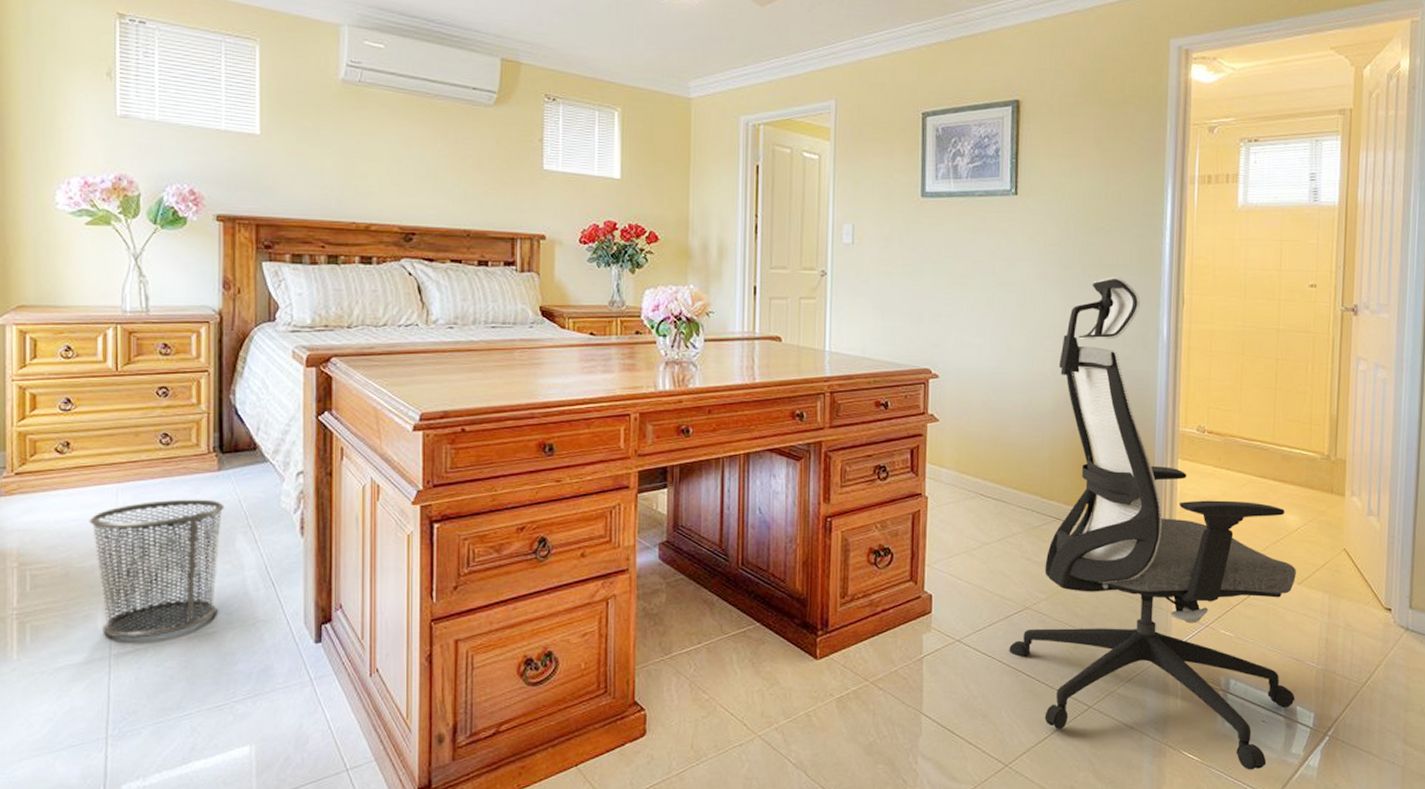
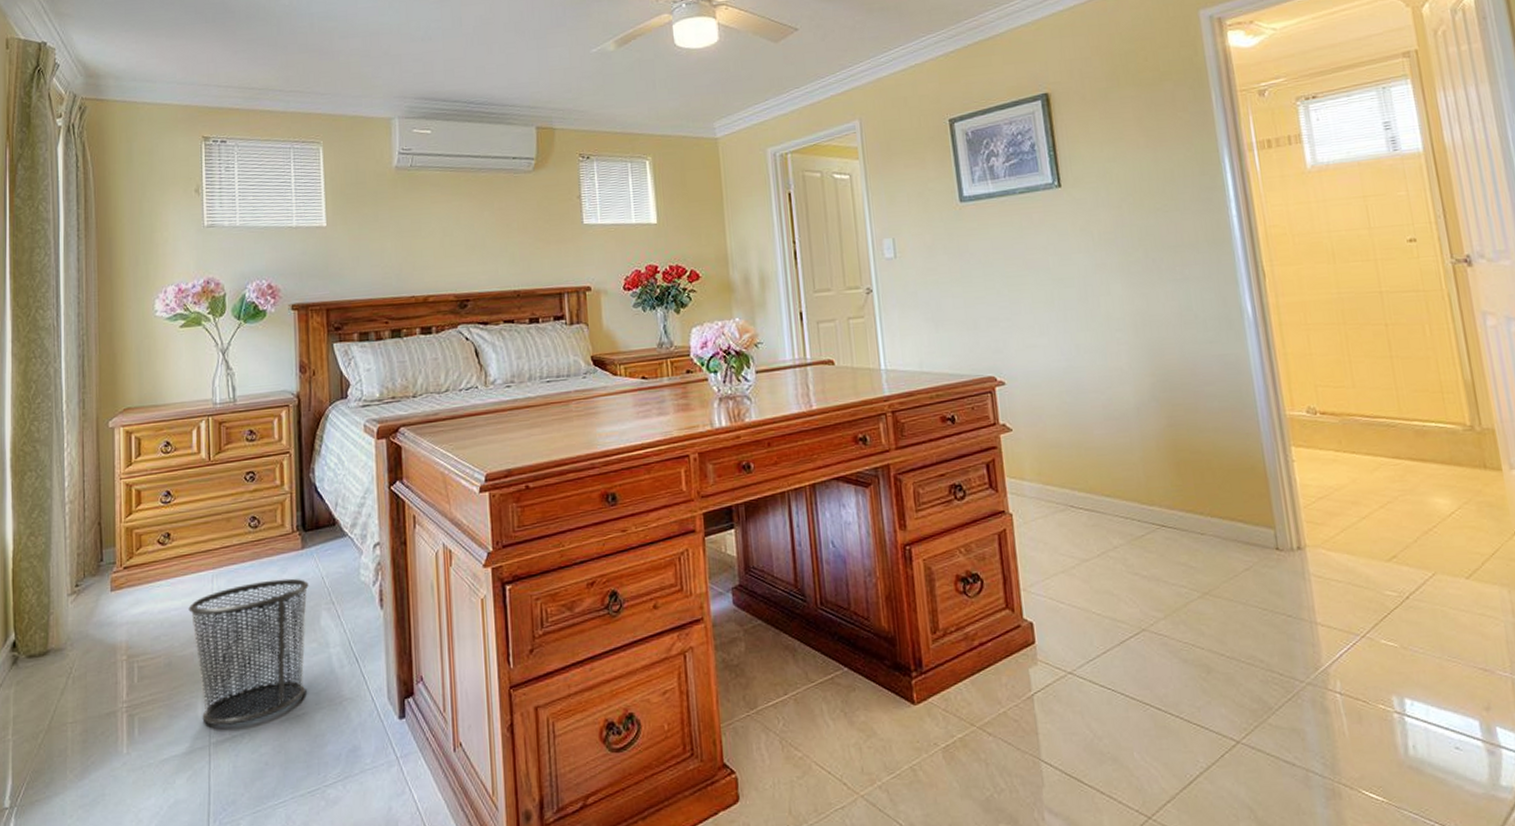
office chair: present [1009,276,1296,770] -> none [1130,257,1492,810]

